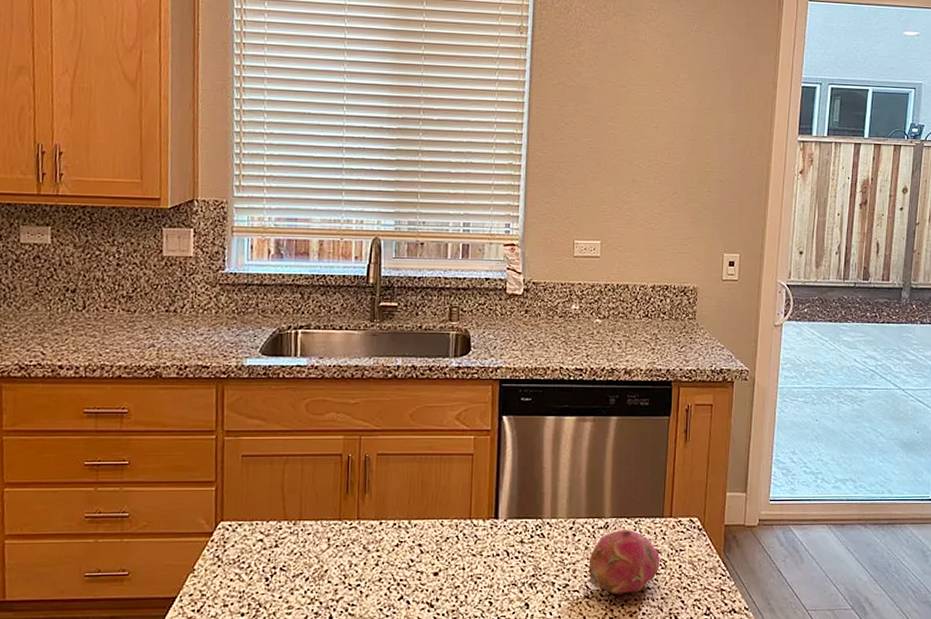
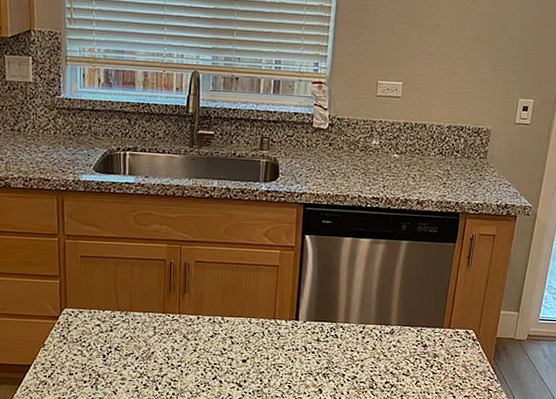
fruit: present [588,528,660,595] -> none [374,335,437,387]

